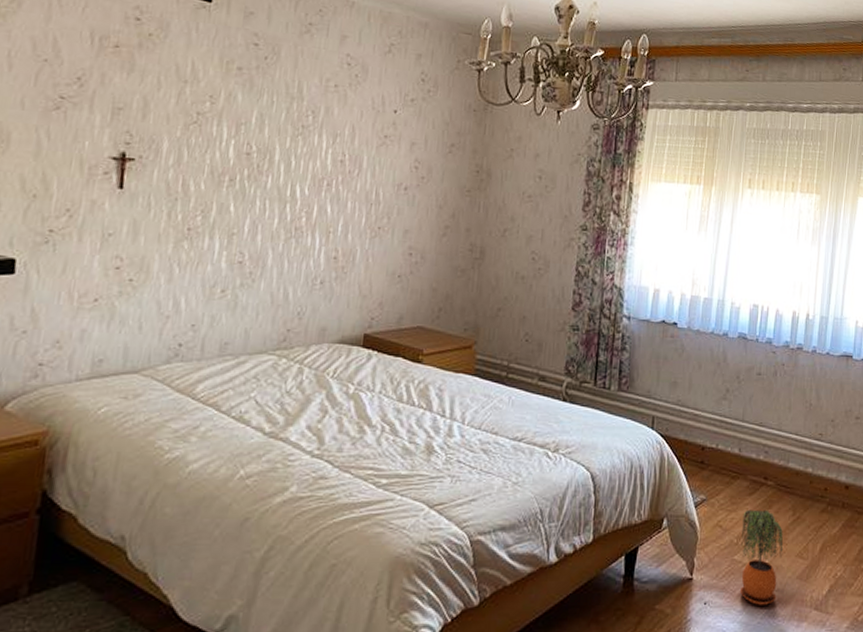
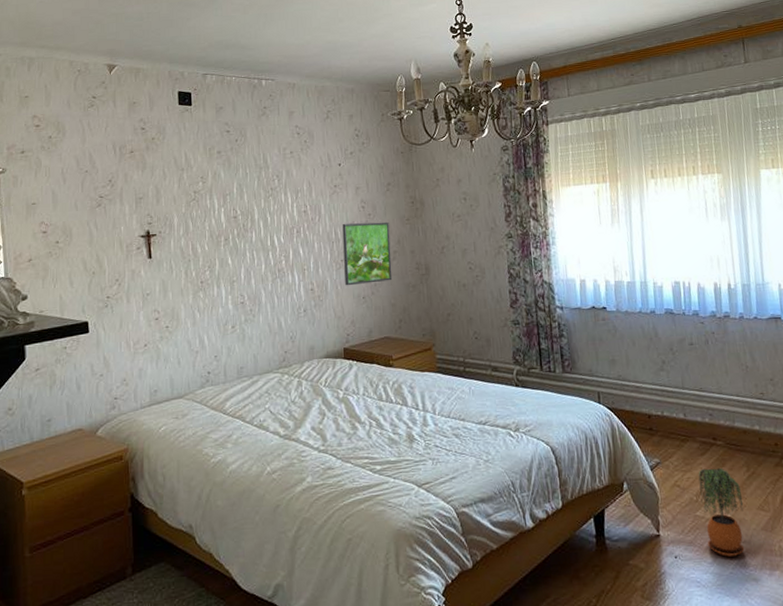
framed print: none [378,183,445,261] -> present [342,222,393,286]

